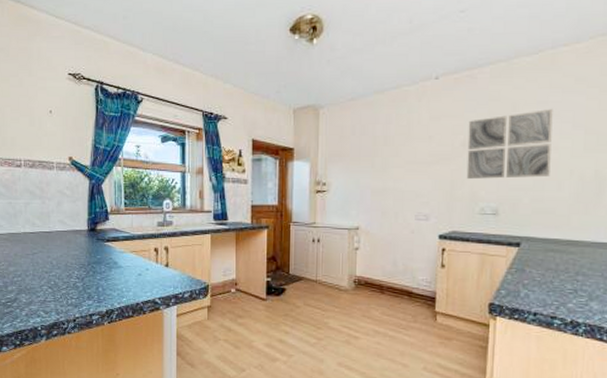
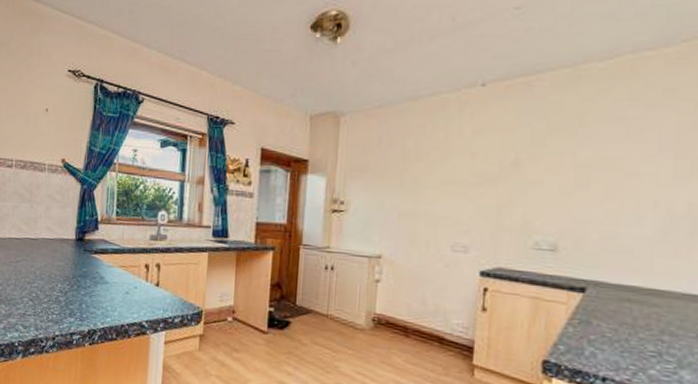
wall art: present [466,109,553,179] -> none [517,126,632,209]

